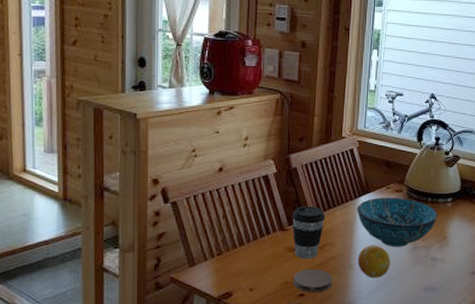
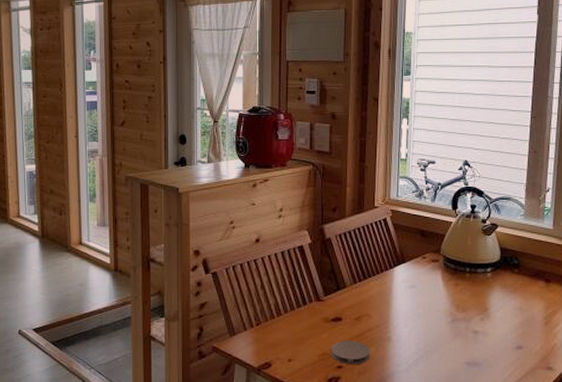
coffee cup: present [292,206,326,259] -> none [328,276,361,330]
decorative bowl: present [357,197,437,247] -> none [392,267,477,319]
fruit: present [357,245,390,278] -> none [395,316,429,351]

